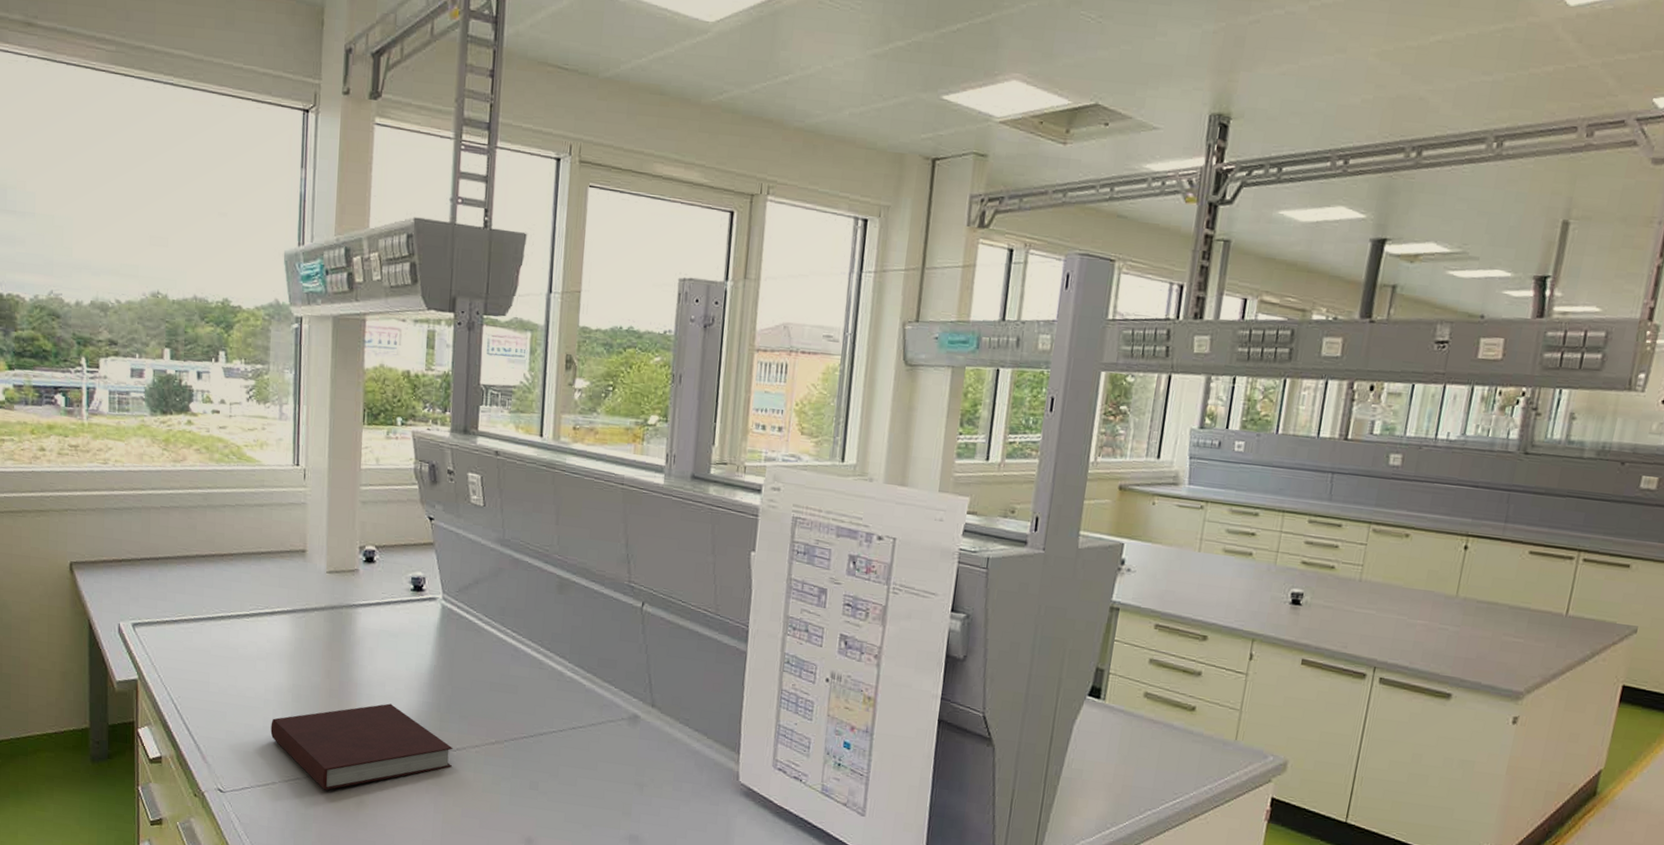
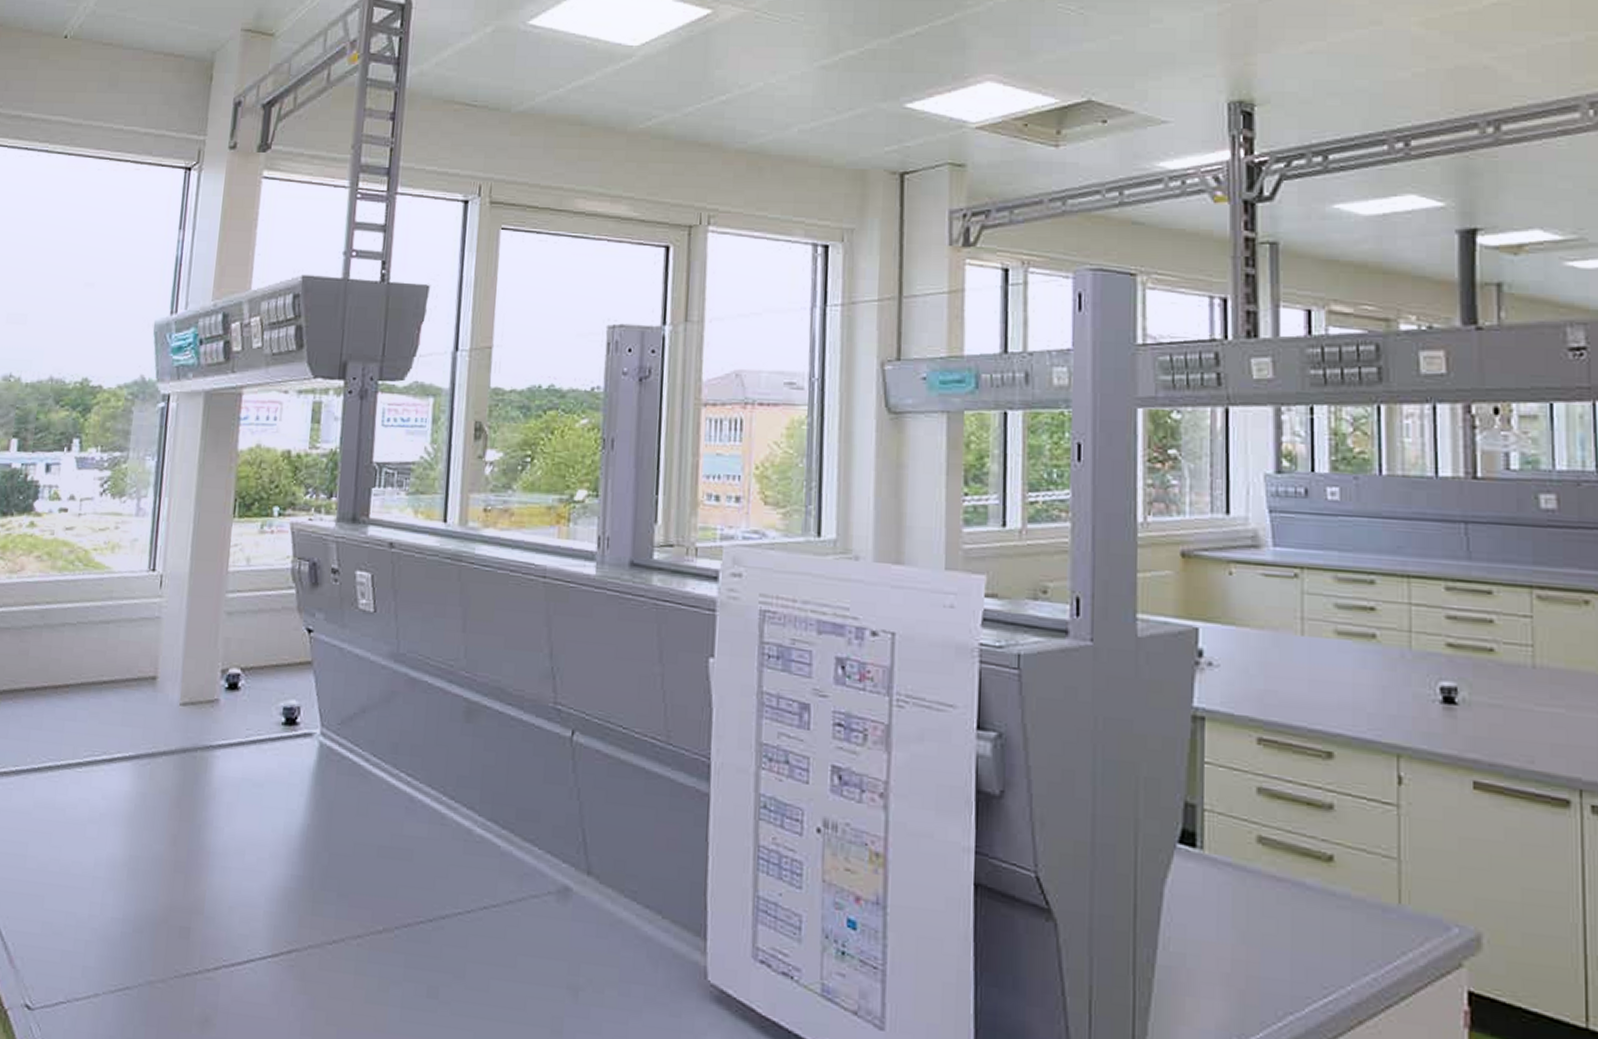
notebook: present [270,703,453,790] -> none [97,878,328,1004]

